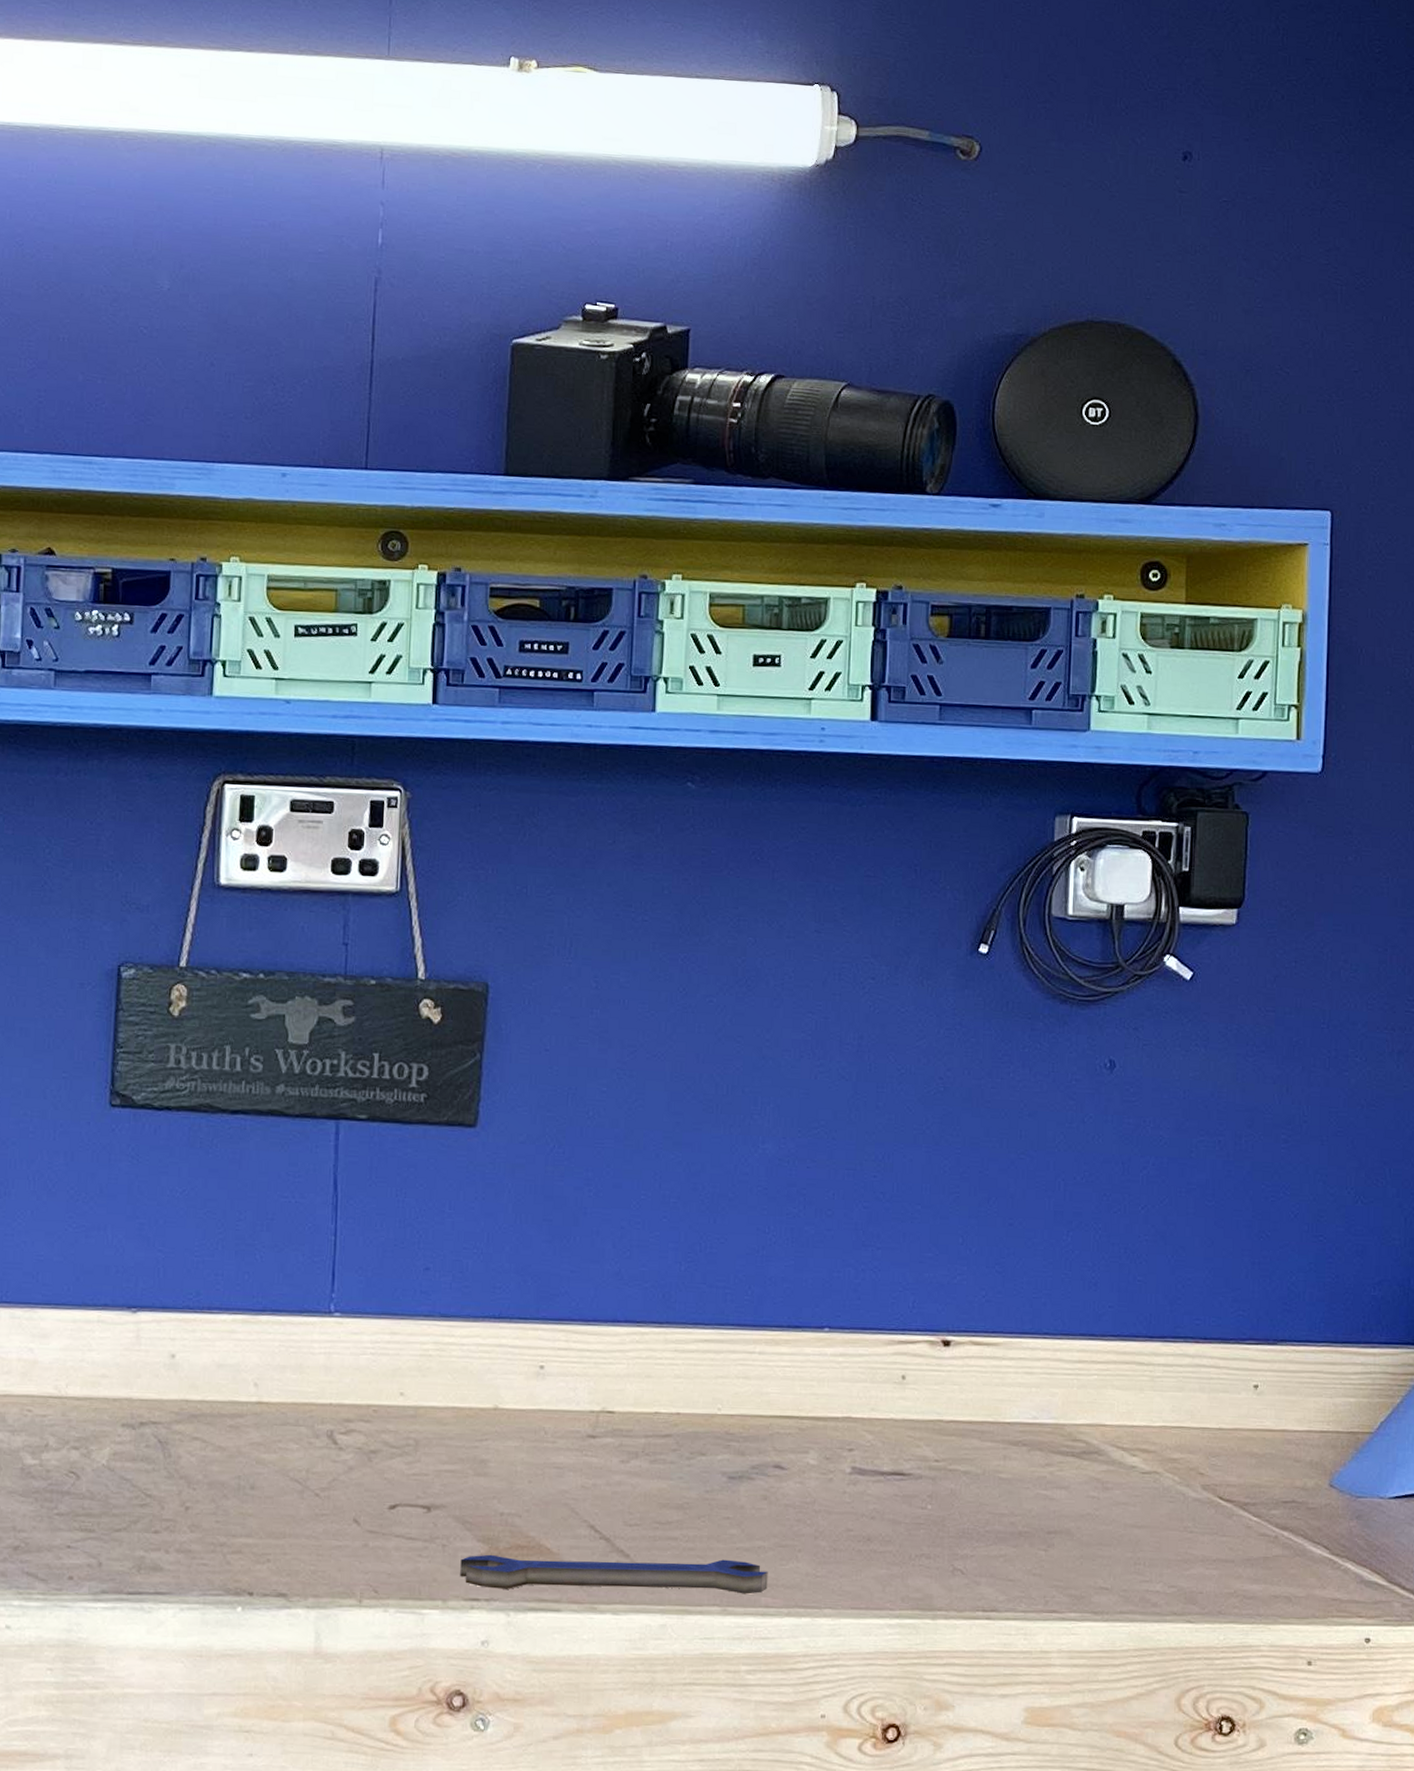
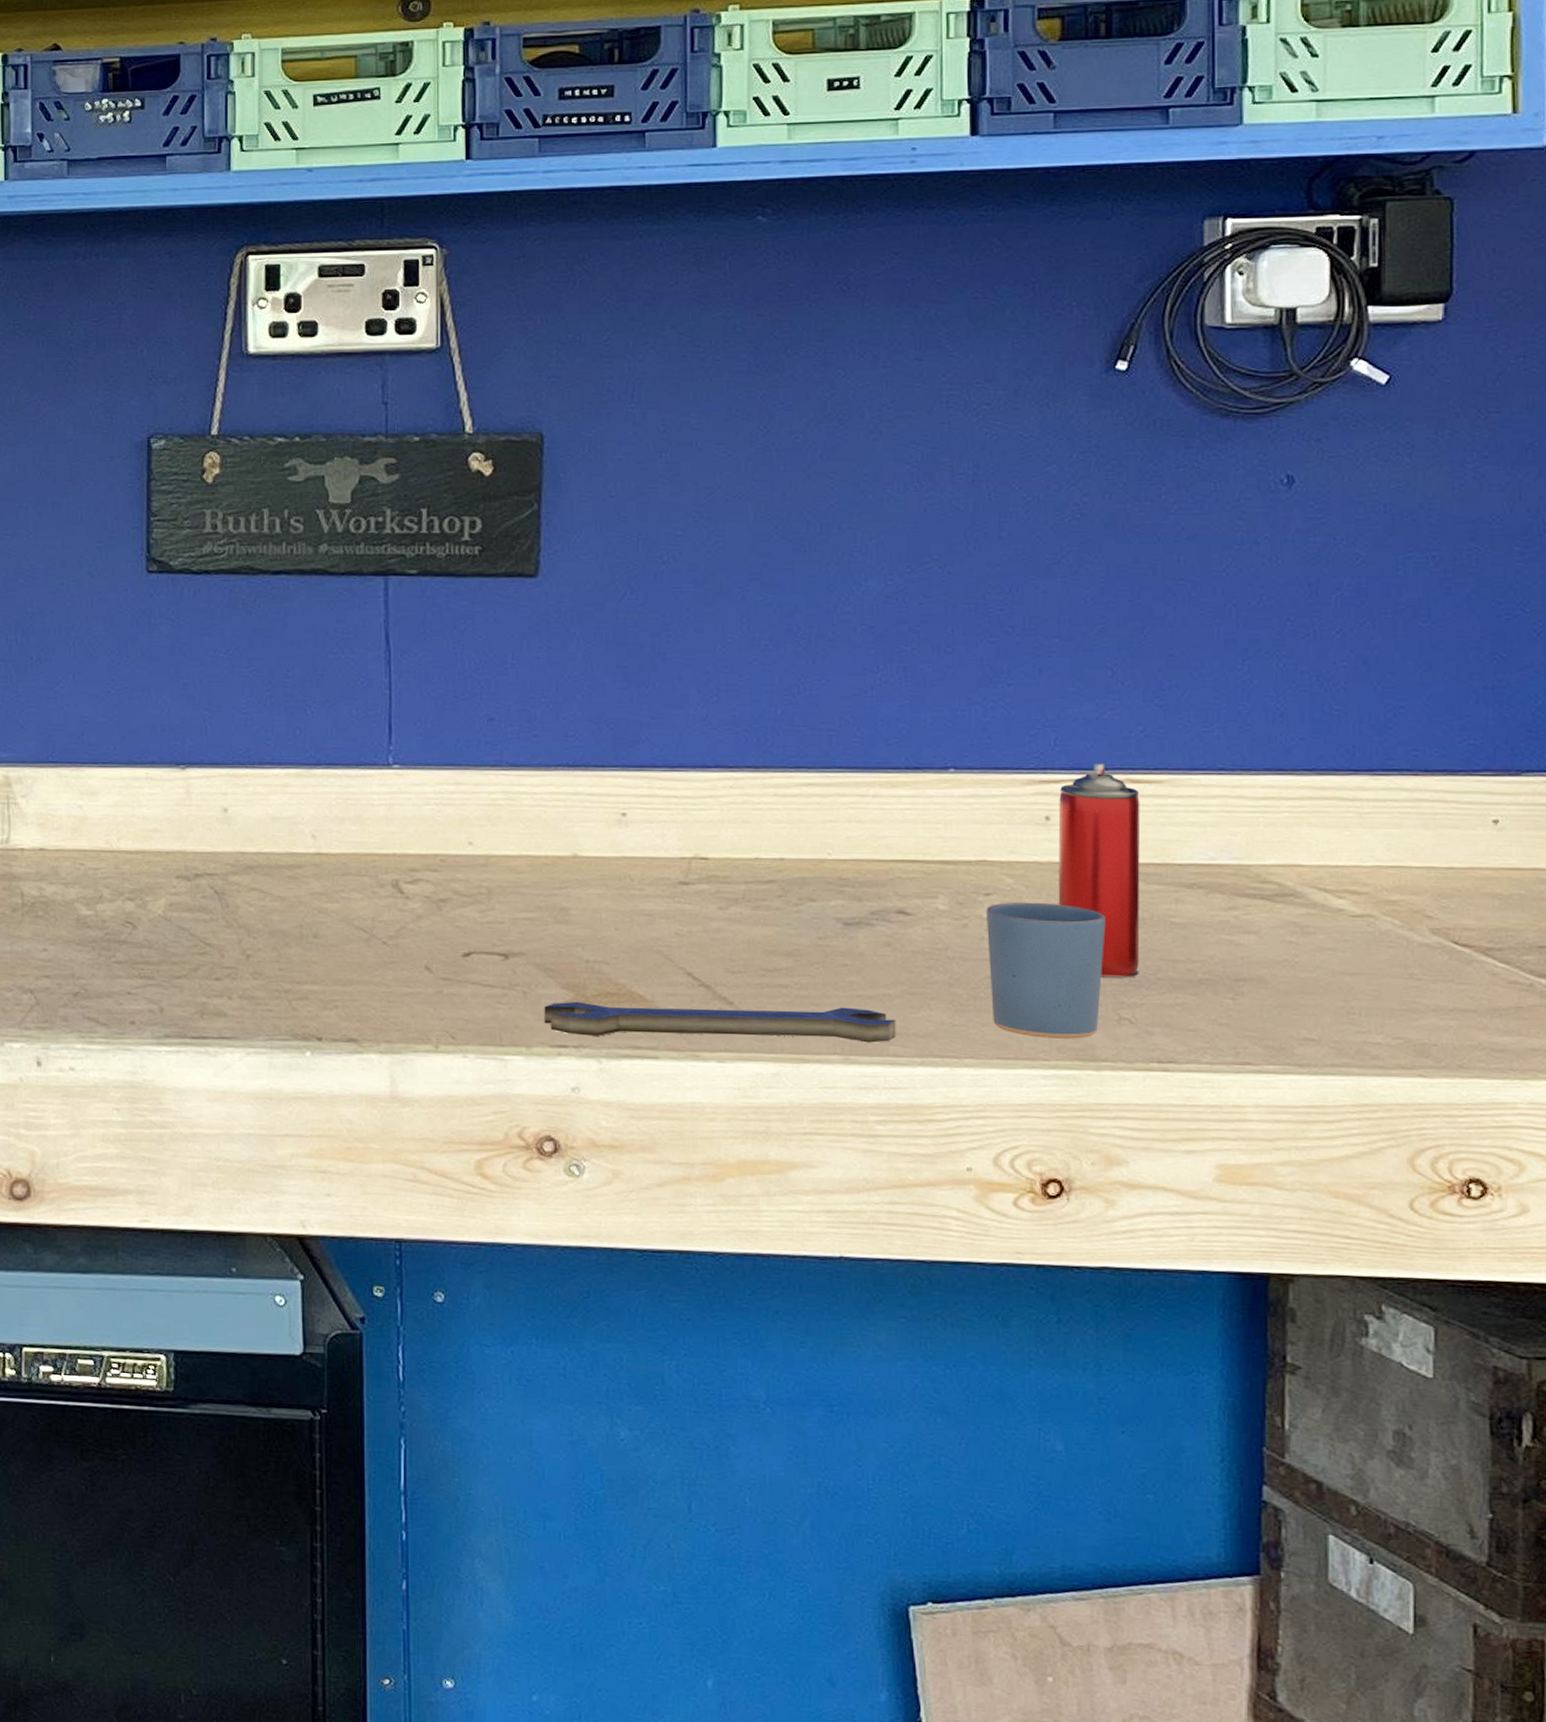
mug: none [848,1457,946,1590] -> present [987,902,1106,1039]
aerosol can: none [908,1325,980,1532] -> present [1058,763,1141,979]

